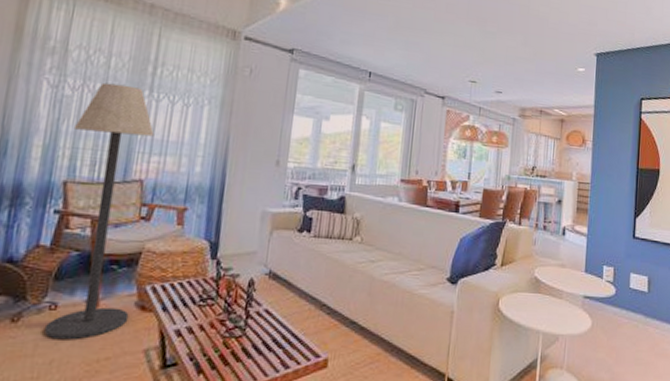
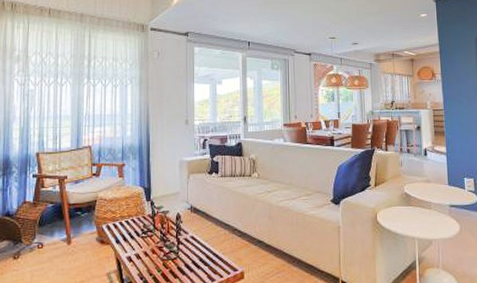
floor lamp: present [43,82,155,340] -> none [36,77,95,270]

